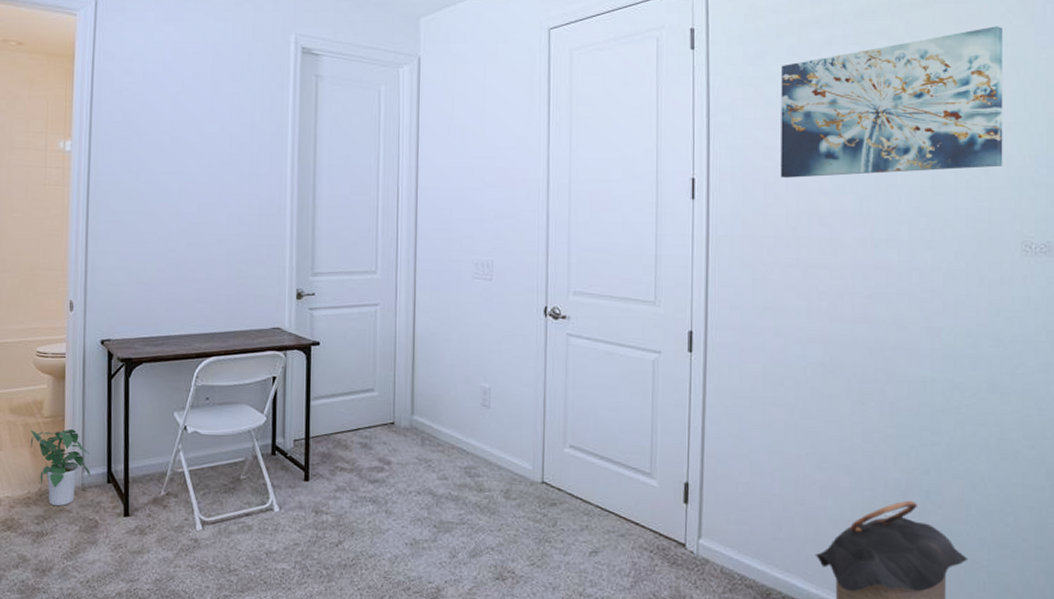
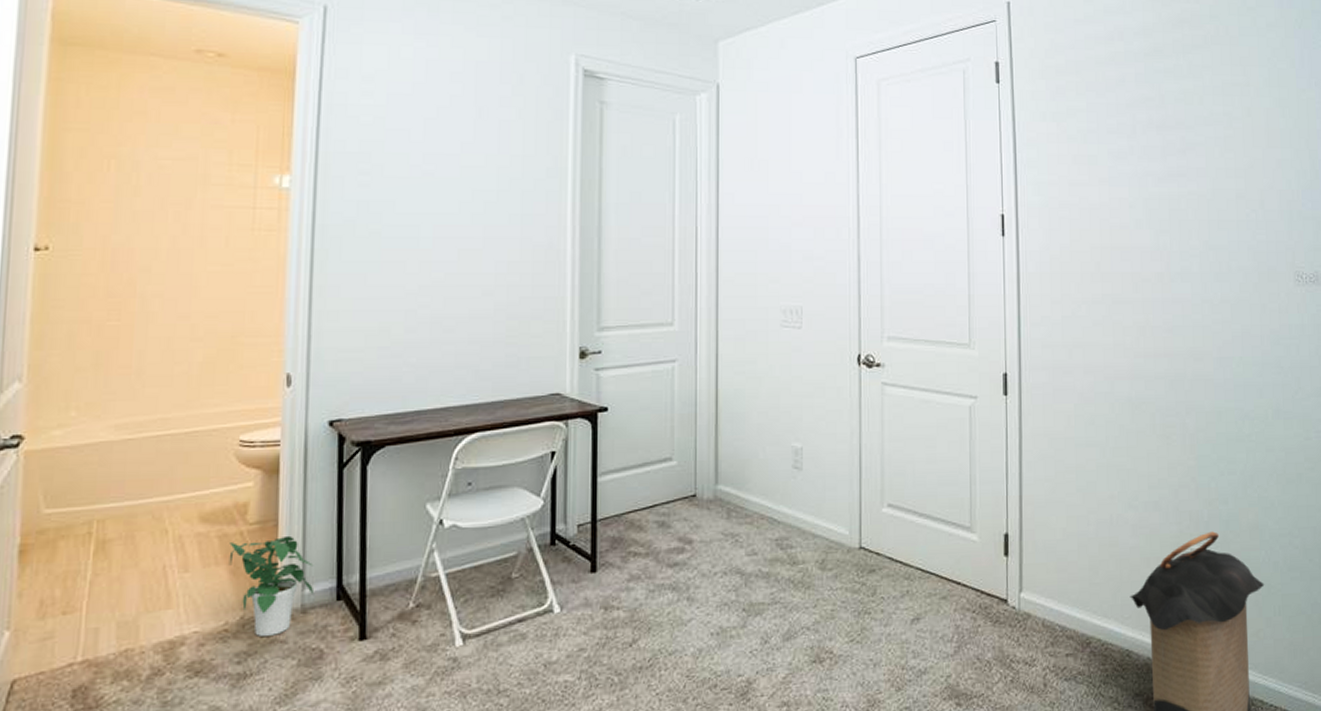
wall art: present [780,26,1004,178] -> none [1081,68,1276,213]

